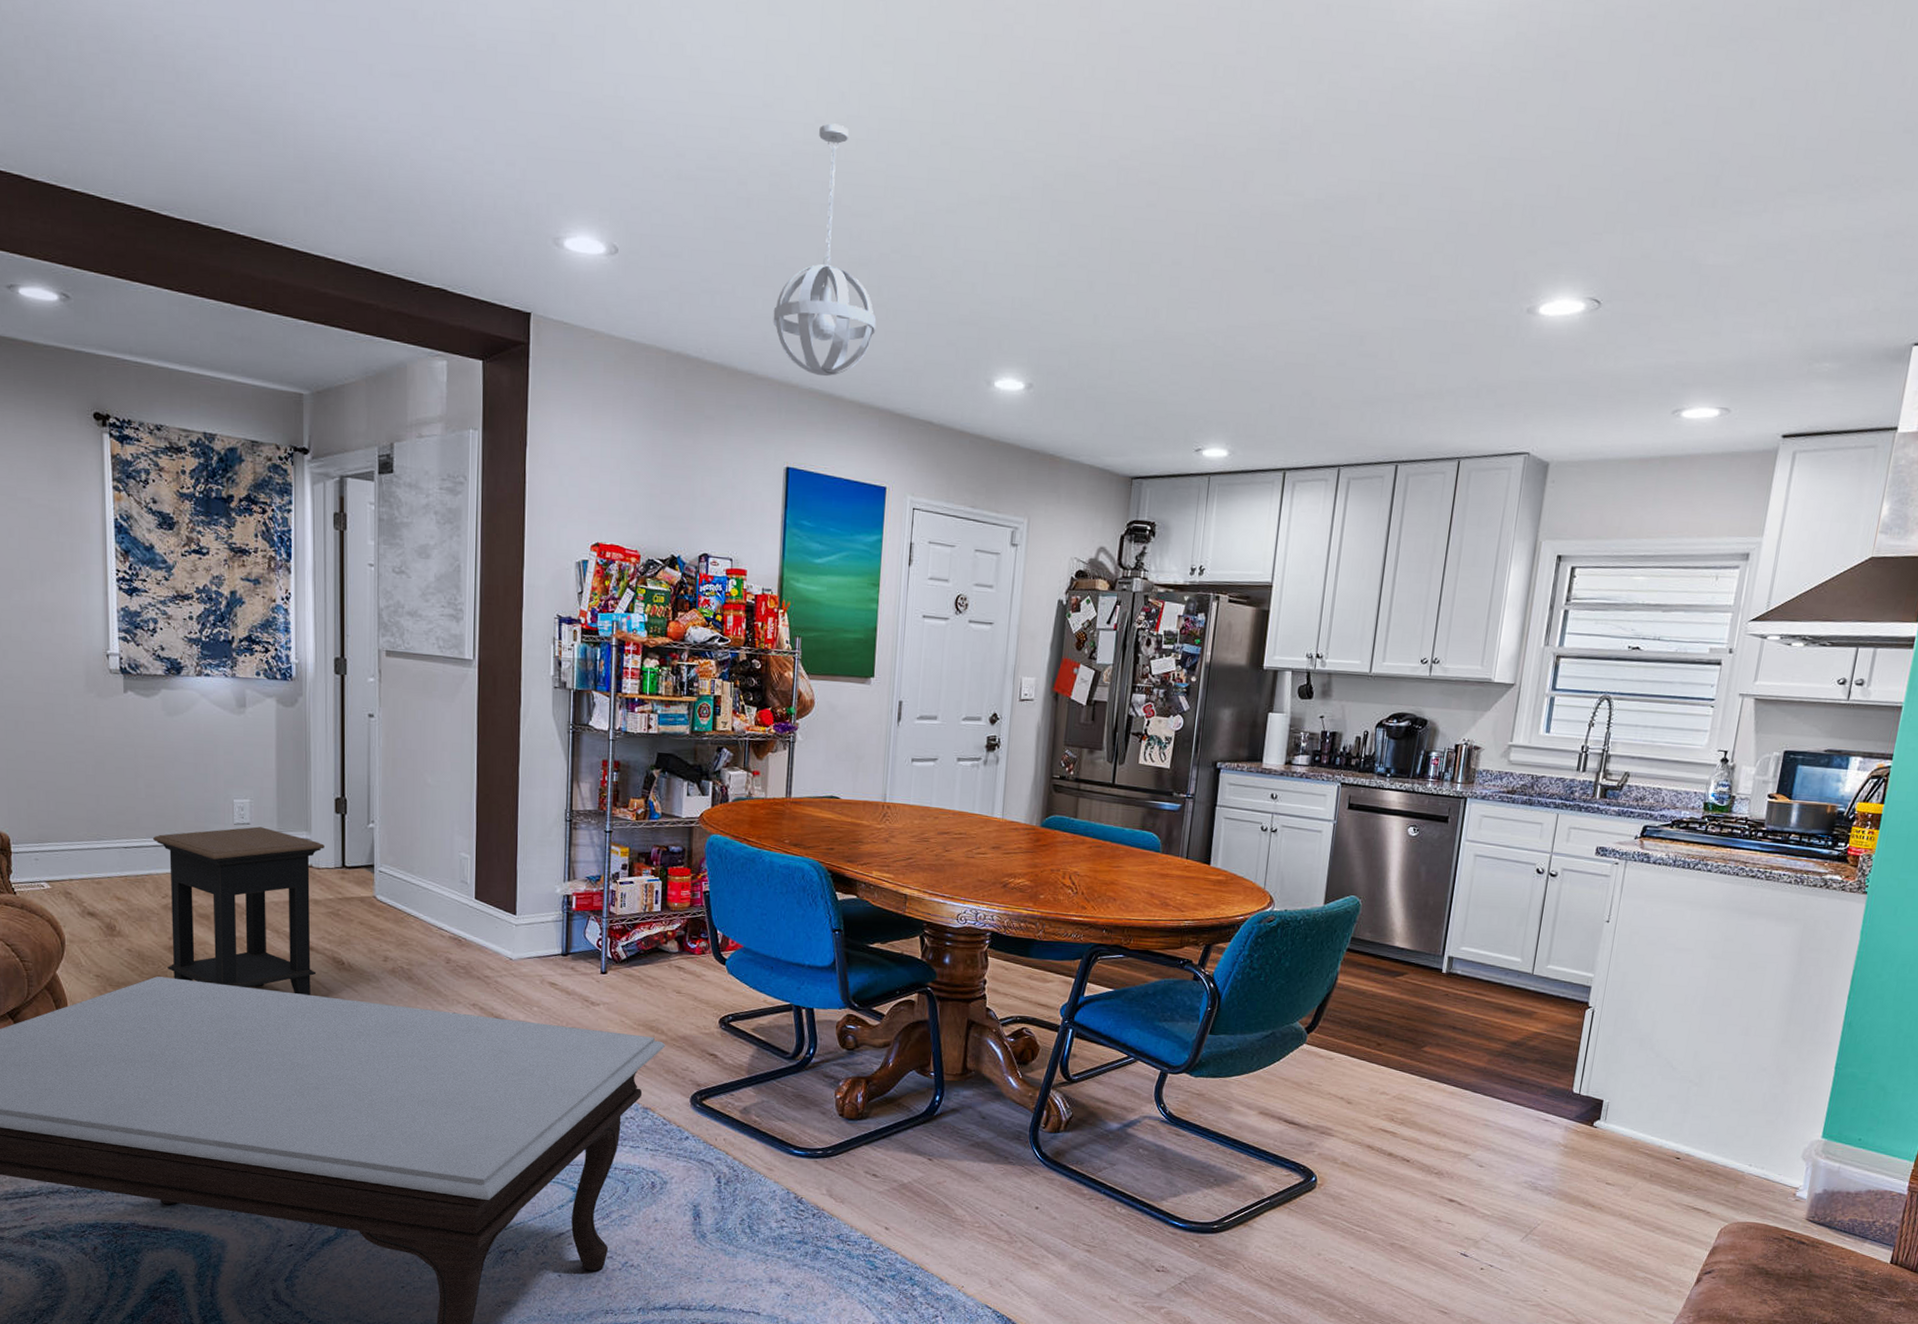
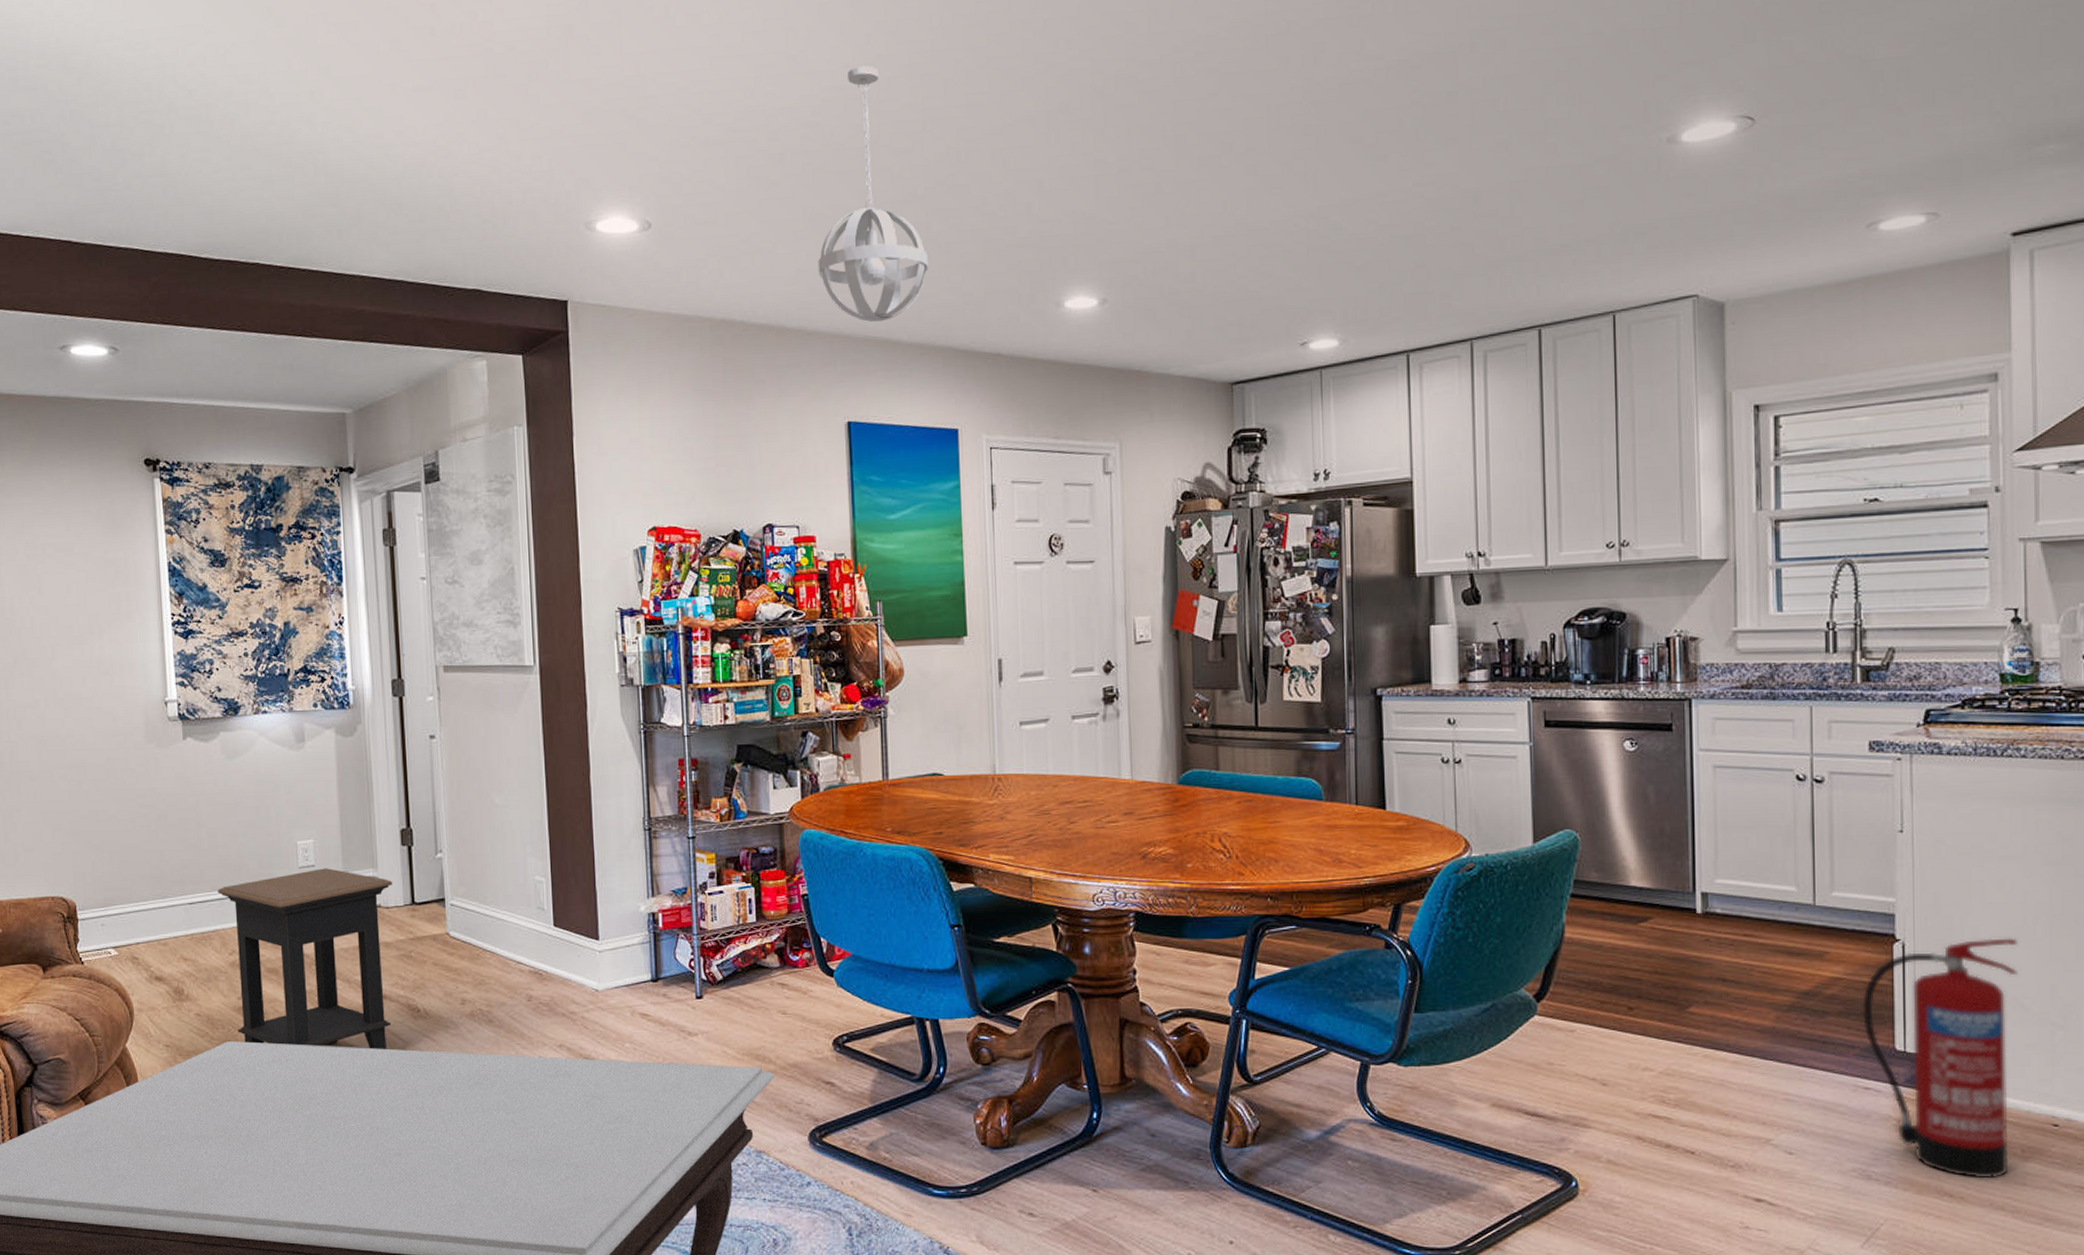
fire extinguisher: none [1552,1011,1678,1196] -> present [1862,938,2019,1179]

